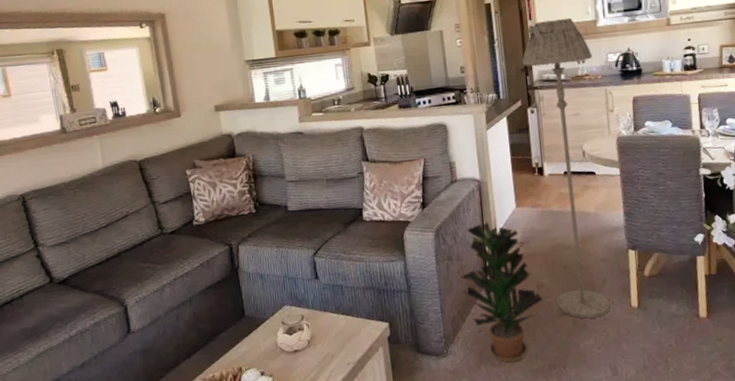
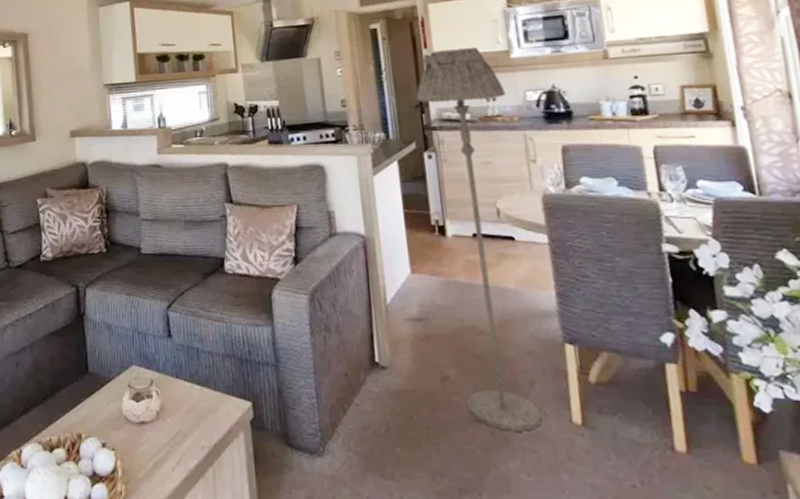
potted plant: present [461,222,543,363] -> none [341,288,449,477]

